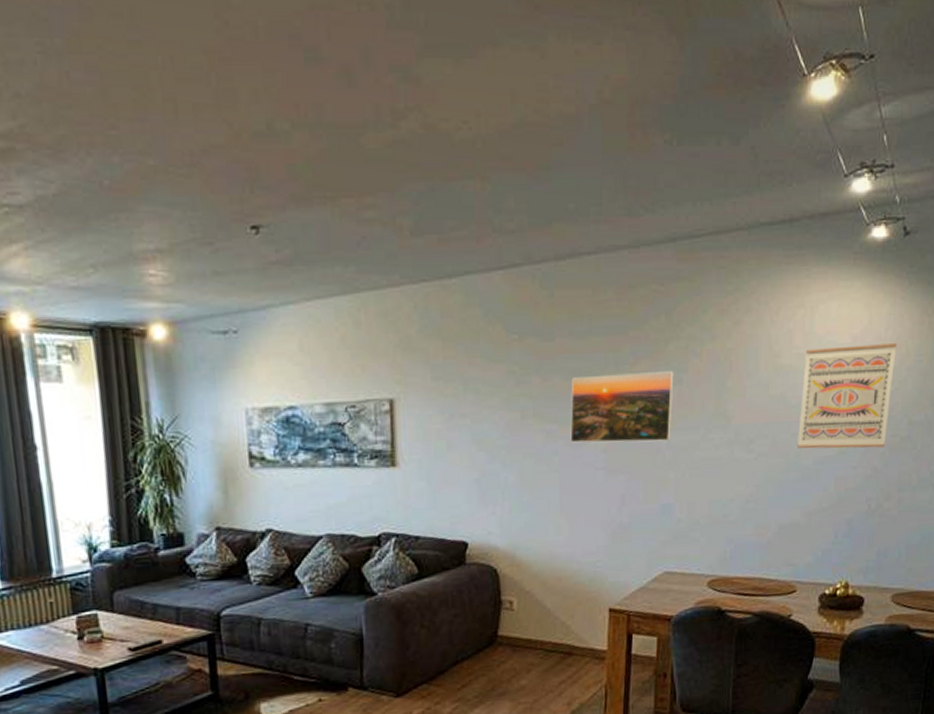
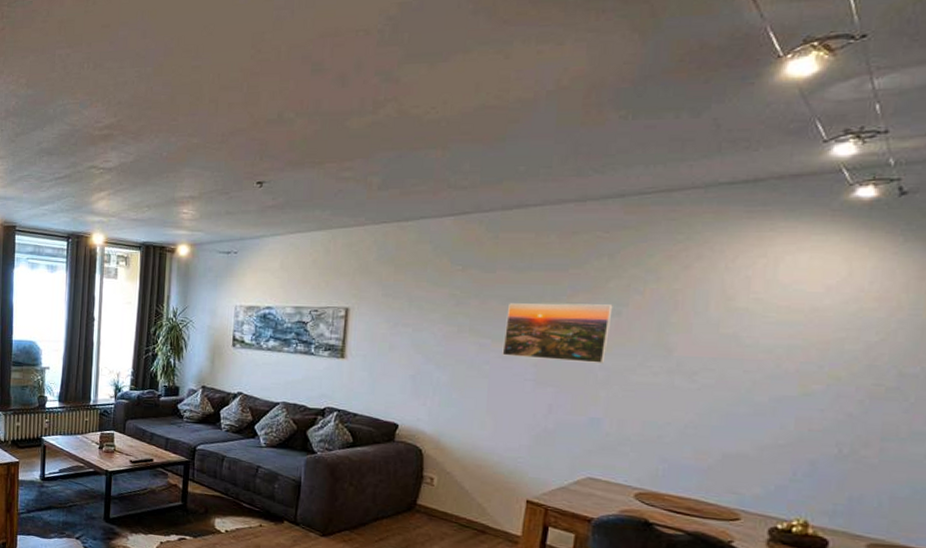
wall art: present [796,344,897,449] -> none [749,295,885,395]

